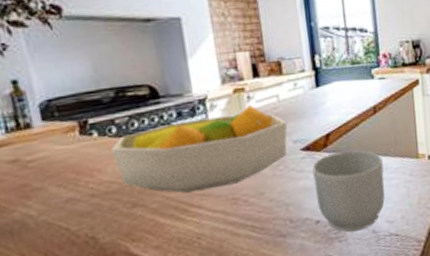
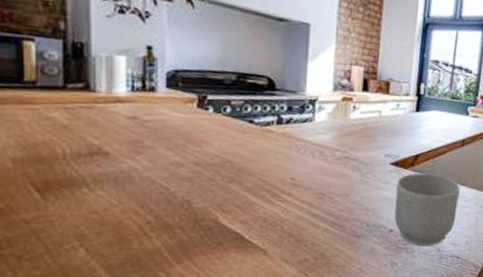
fruit bowl: present [111,105,288,193] -> none [222,114,384,181]

